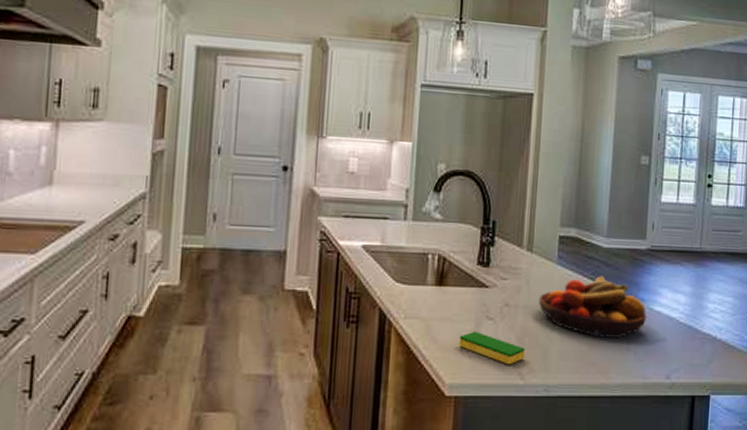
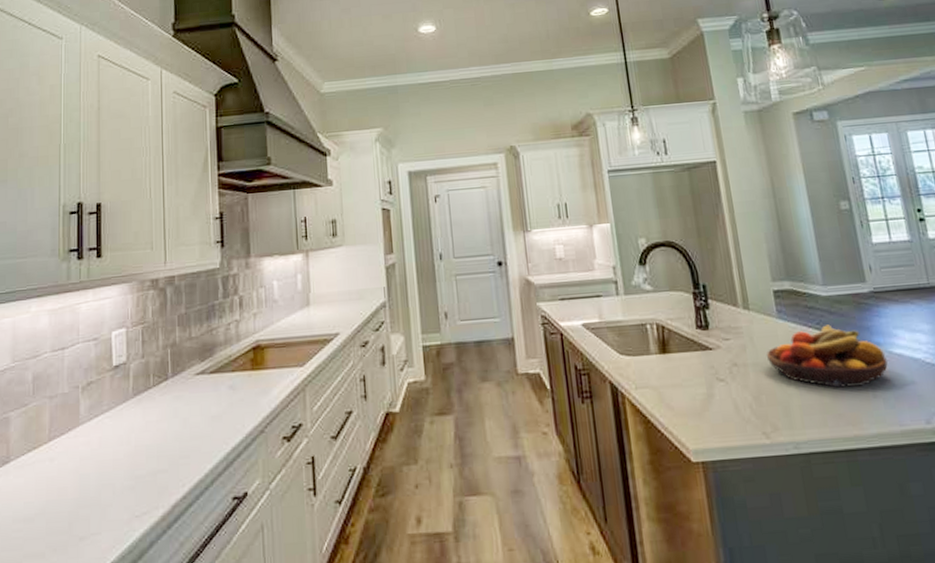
dish sponge: present [458,331,525,365] -> none [693,394,766,425]

